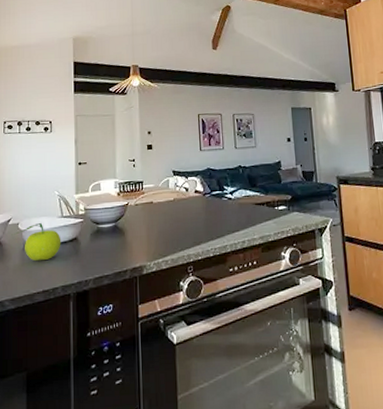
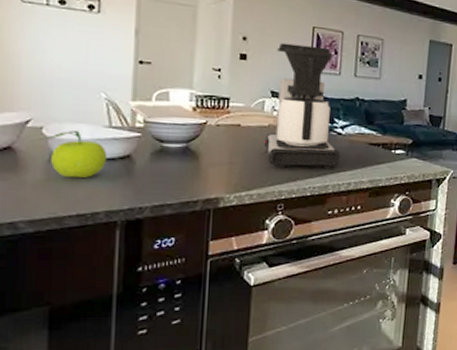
coffee maker: none [172,129,233,235] -> present [264,43,340,169]

